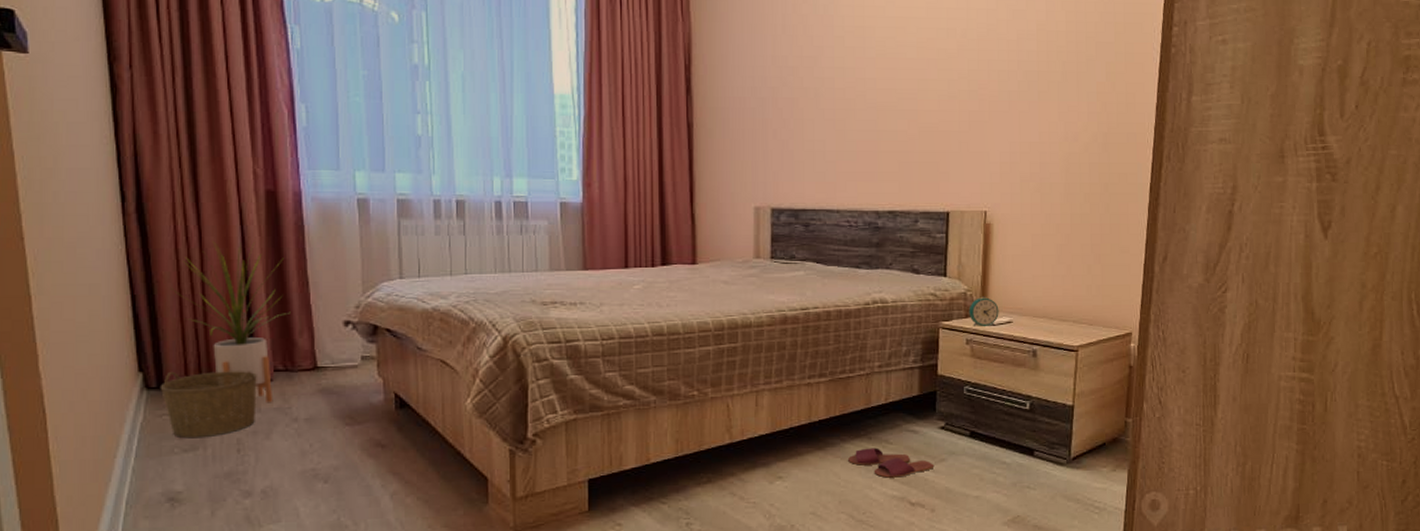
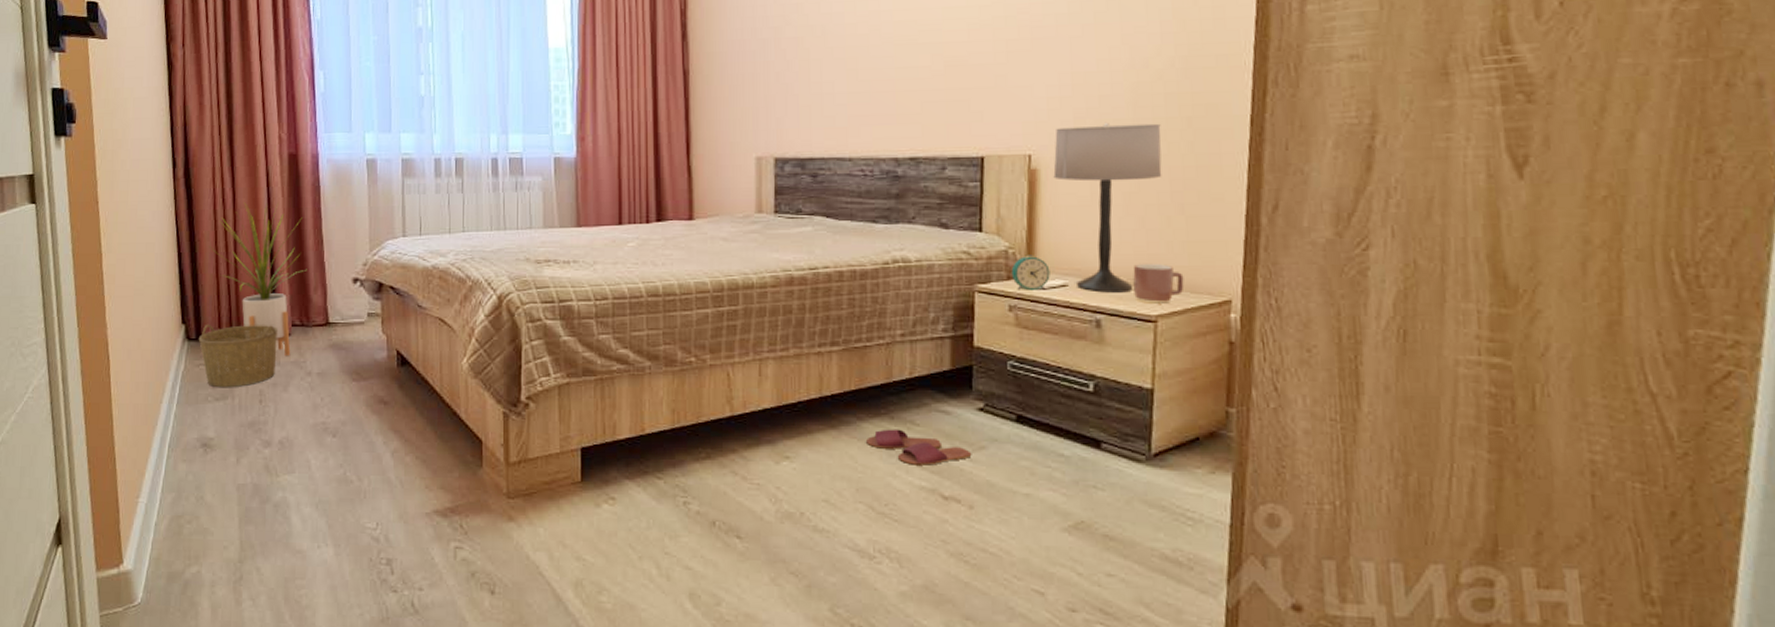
table lamp: none [1003,186,1086,328] -> present [1053,123,1162,293]
mug: none [1061,303,1099,336] -> present [1133,263,1184,304]

